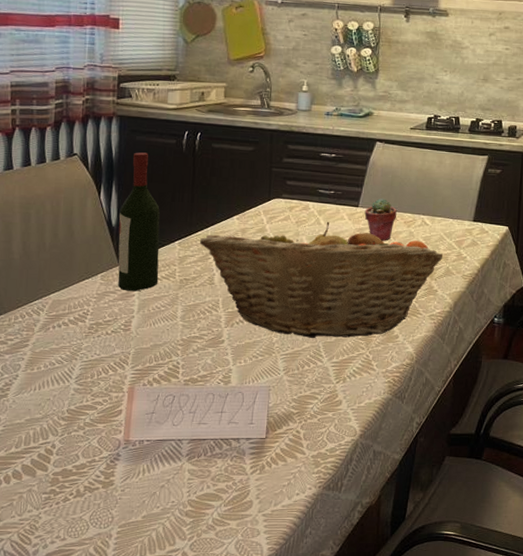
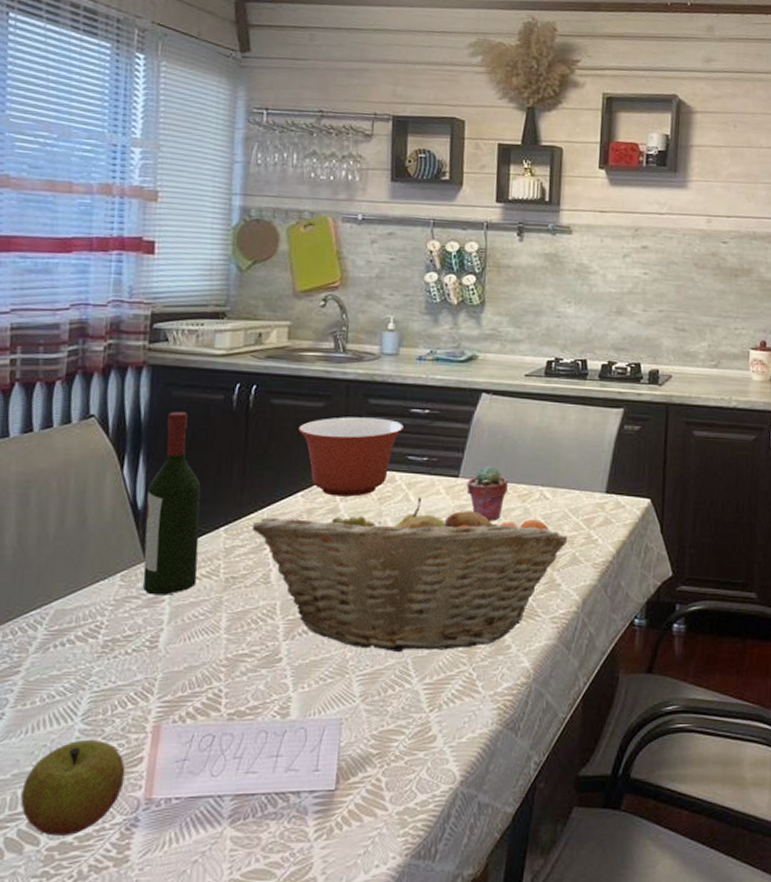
apple: none [33,396,109,465] -> present [21,739,126,836]
mixing bowl: none [234,158,315,220] -> present [298,417,404,497]

